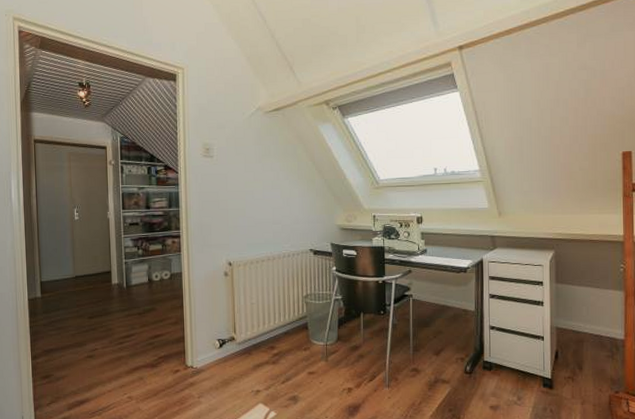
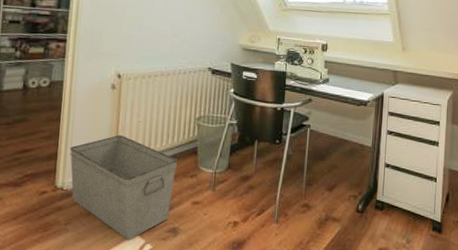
storage bin: none [194,317,291,409] -> present [69,135,178,240]

